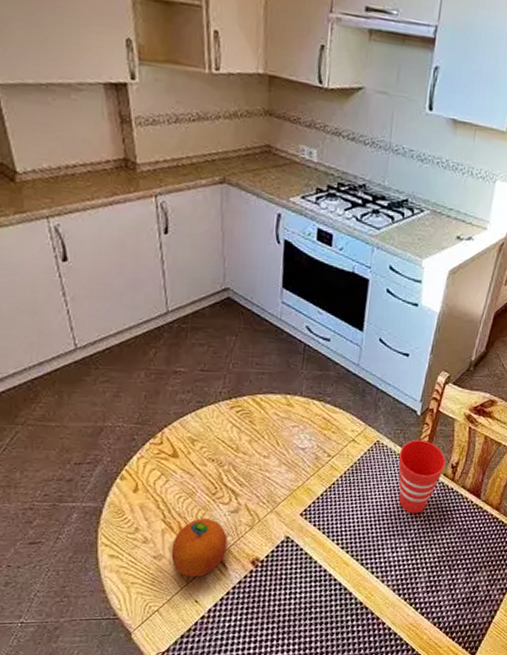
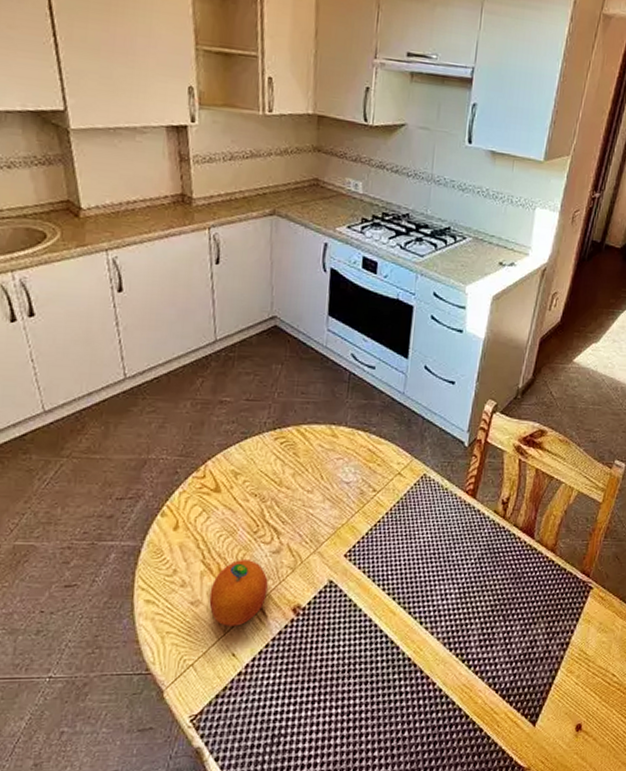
cup: present [398,440,446,514] -> none [446,474,496,556]

